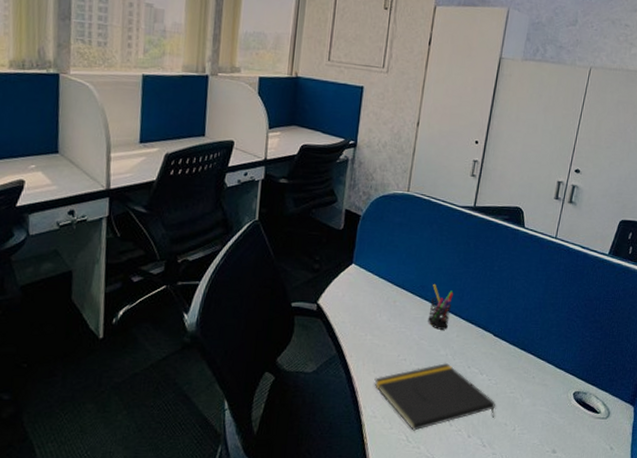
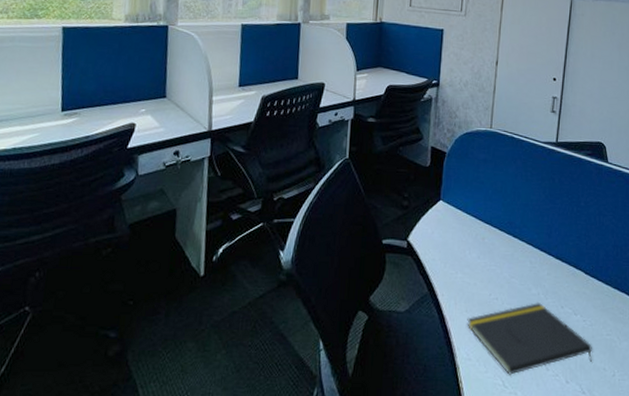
pen holder: present [428,283,454,330] -> none [517,220,542,268]

